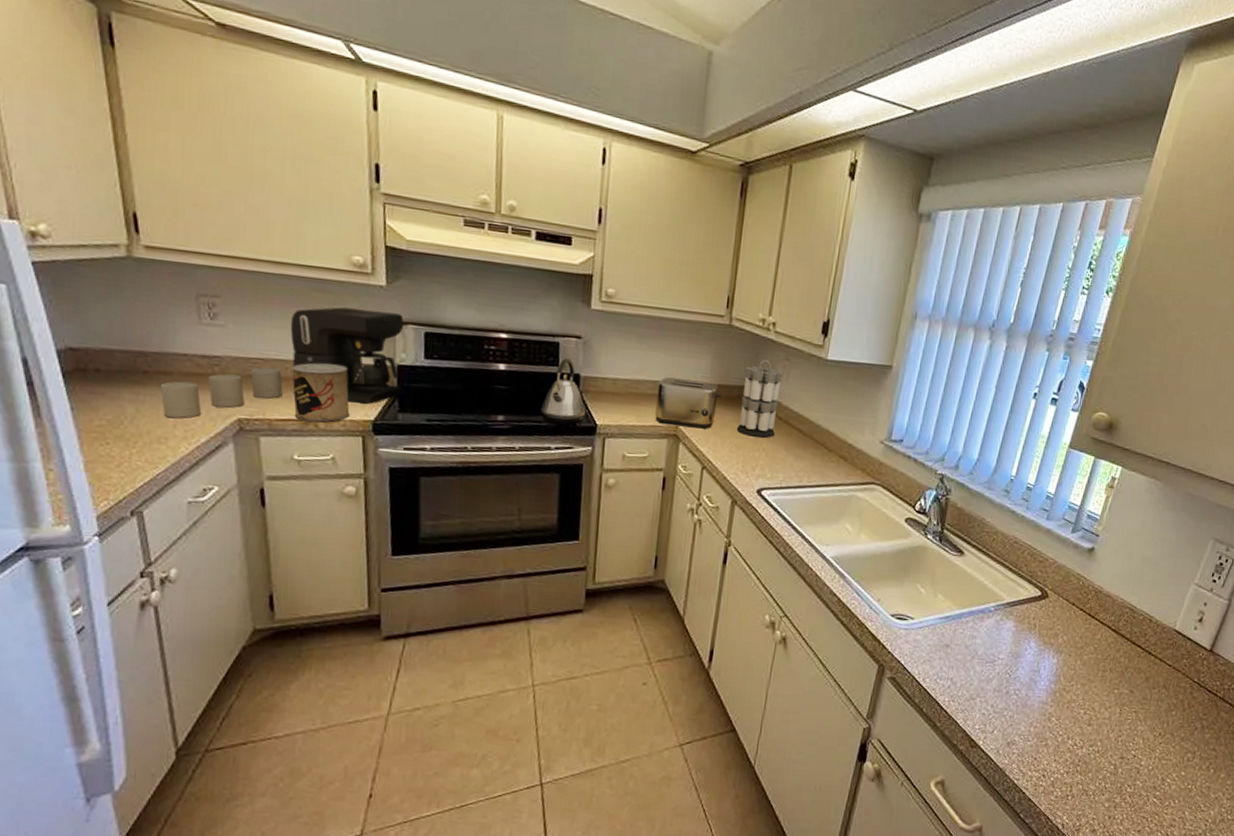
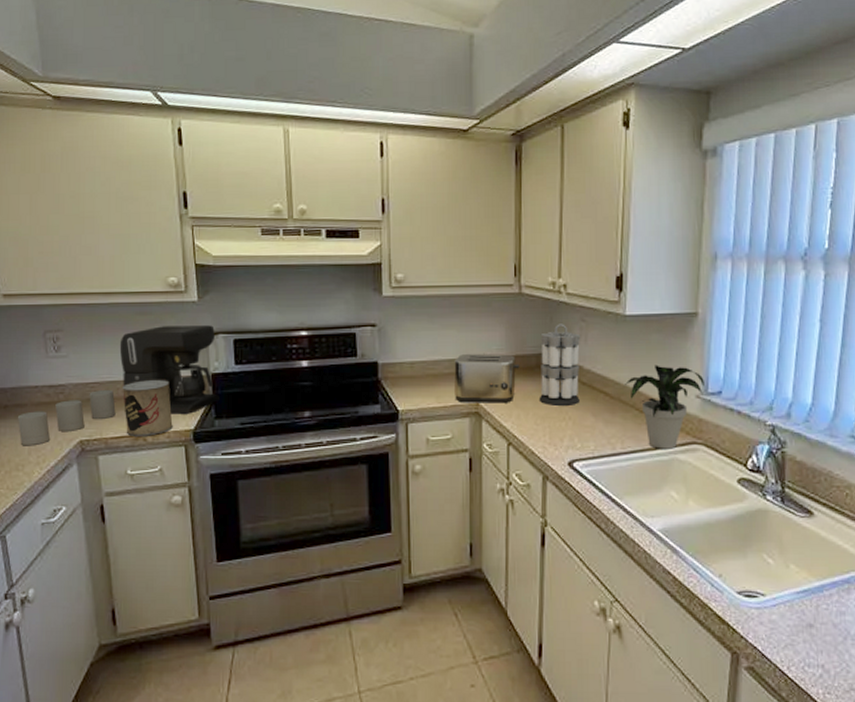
kettle: present [540,358,586,426] -> none [344,347,387,415]
potted plant: none [818,409,890,487] -> present [625,365,704,449]

